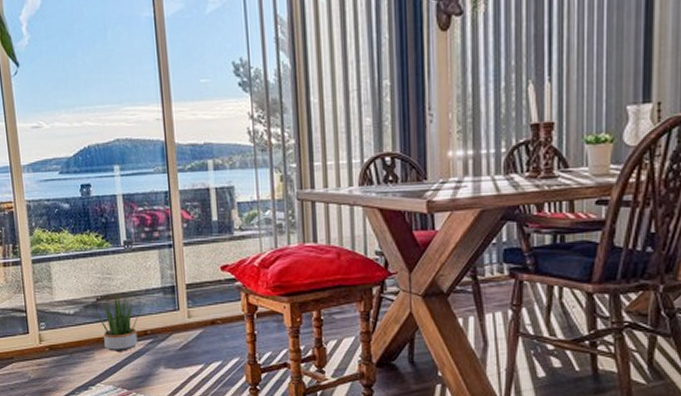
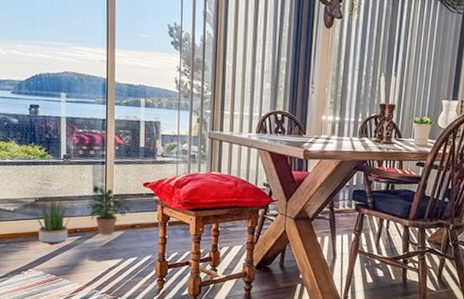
potted plant: none [155,275,209,336] -> present [86,186,132,235]

